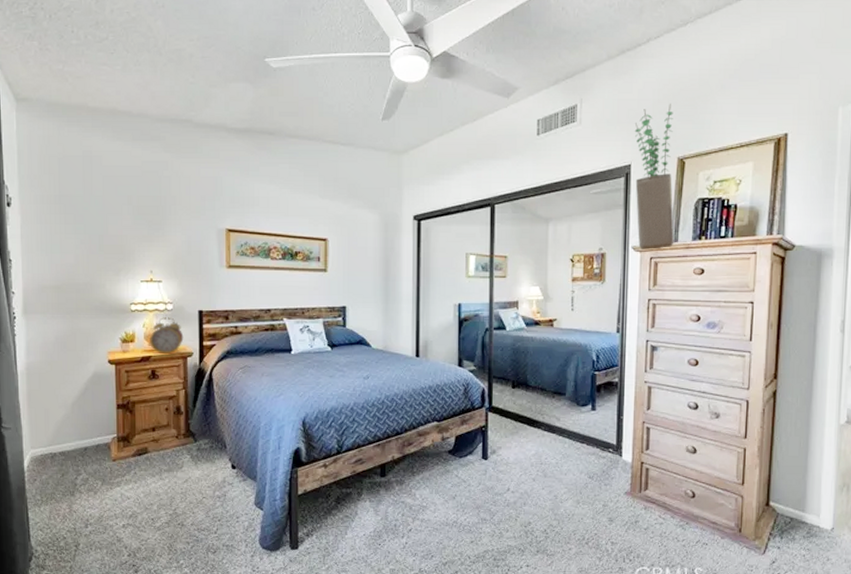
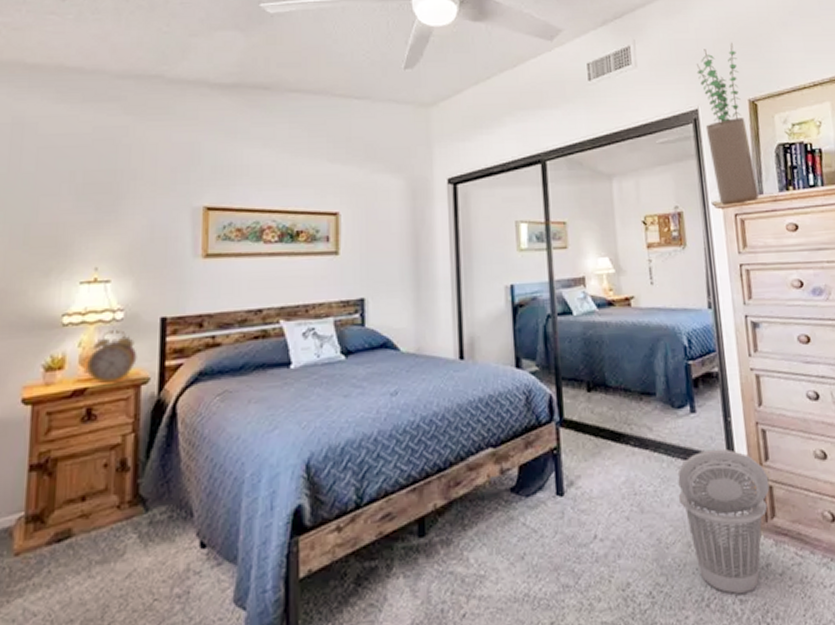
laundry basket: none [574,438,647,539] -> present [677,449,770,595]

